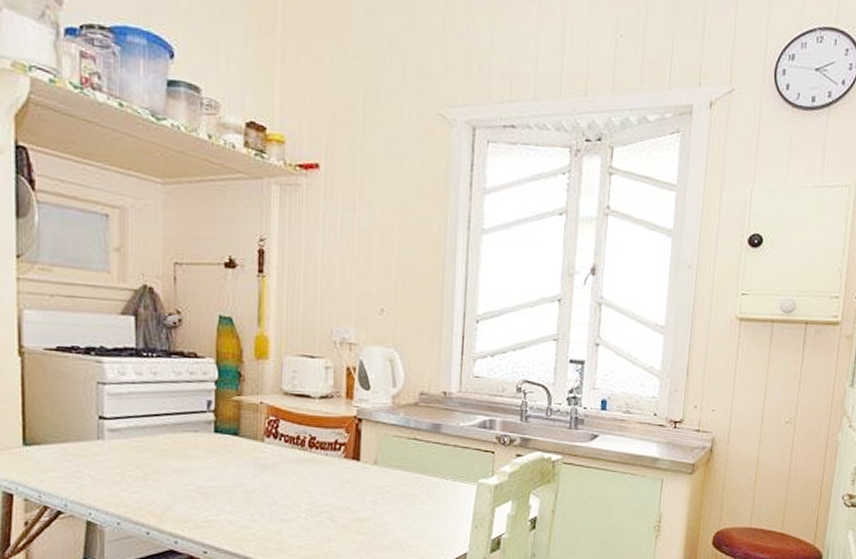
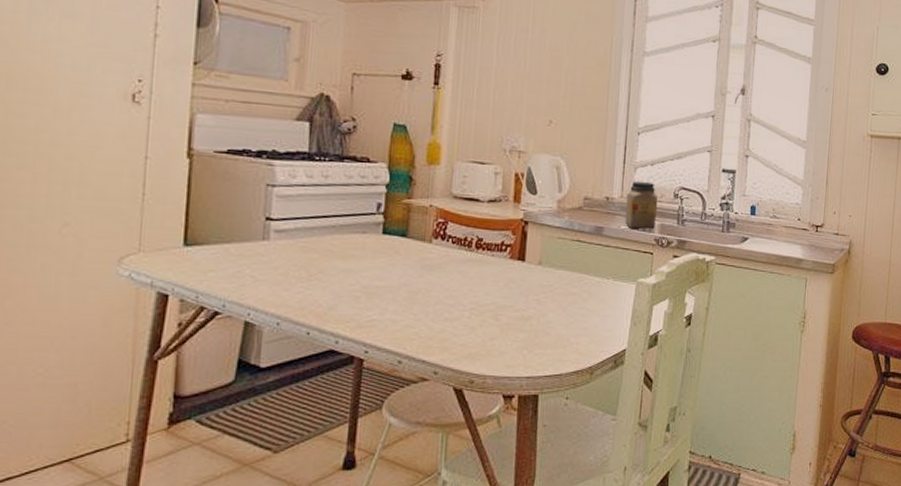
jar: none [464,374,500,427] -> present [625,181,658,230]

